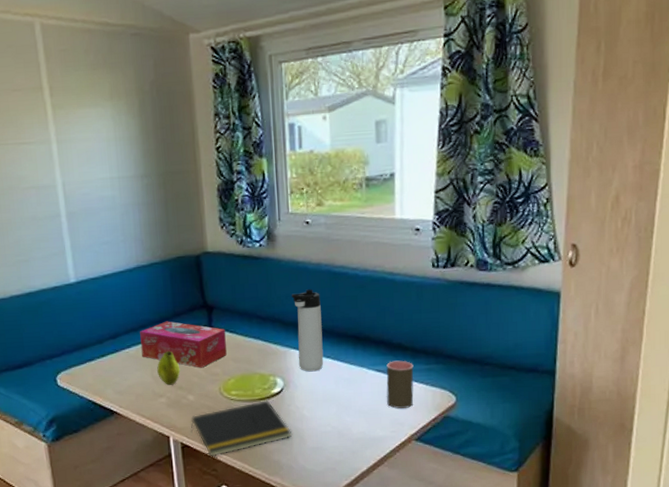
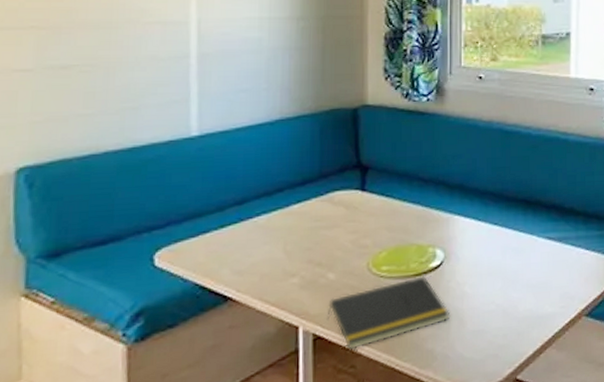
tissue box: present [140,321,227,368] -> none [274,183,380,240]
fruit: present [157,350,180,385] -> none [292,219,321,262]
thermos bottle: present [291,289,324,372] -> none [458,148,491,241]
cup: present [386,360,414,409] -> none [557,226,586,281]

